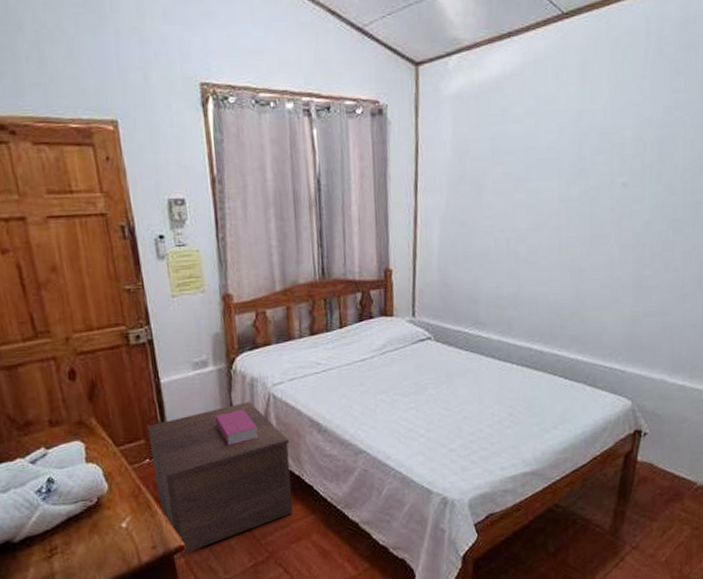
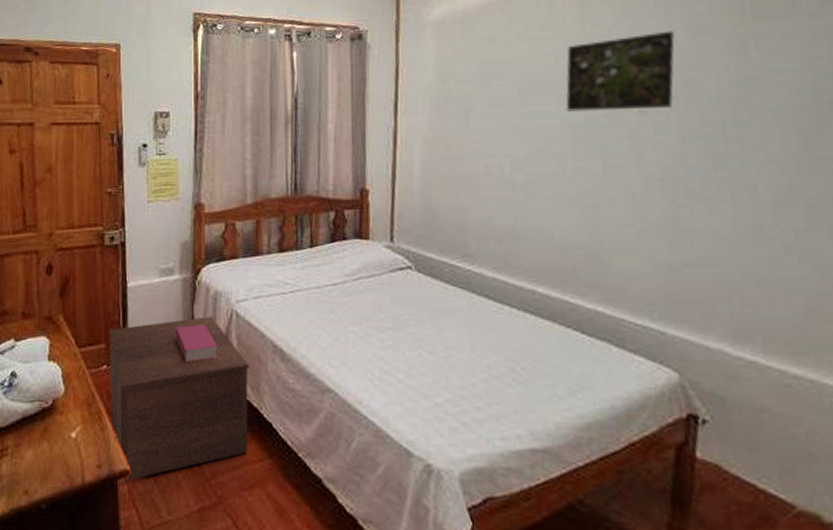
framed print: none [564,106,655,186] -> present [566,31,675,112]

